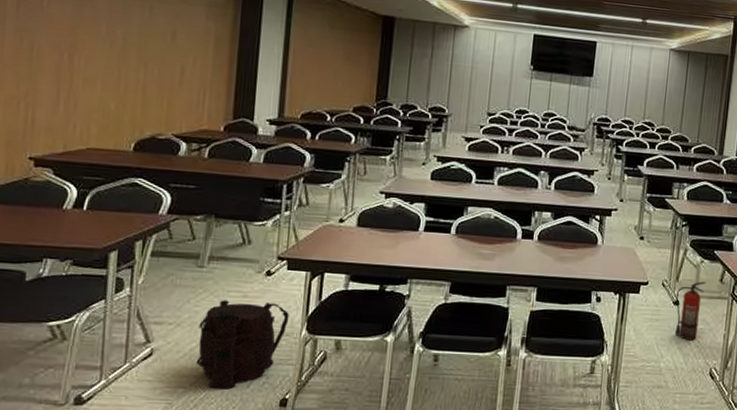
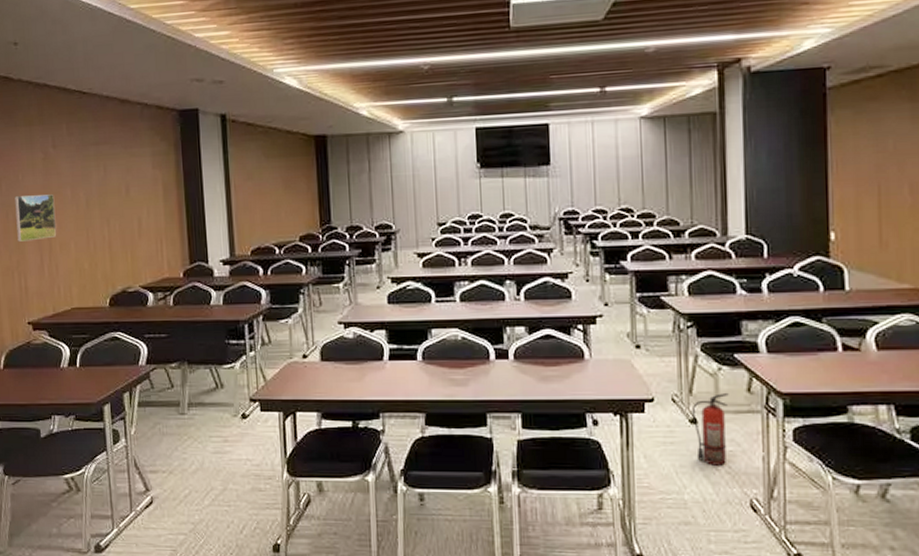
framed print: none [30,22,85,72] -> present [15,194,57,242]
backpack: present [195,300,289,389] -> none [189,446,269,535]

